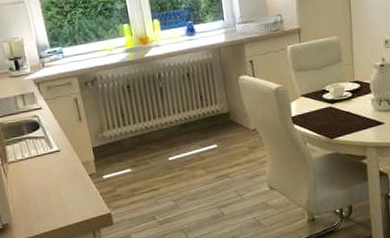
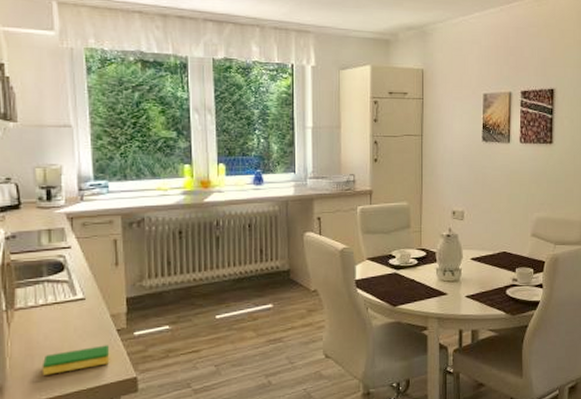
dish sponge: none [36,188,88,214] -> present [42,345,110,375]

